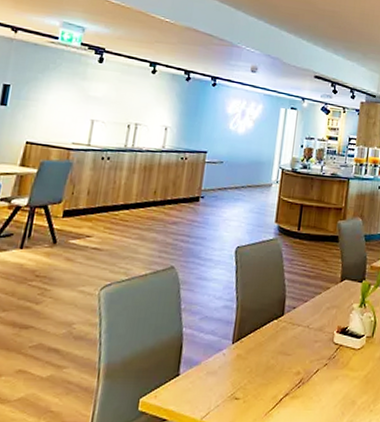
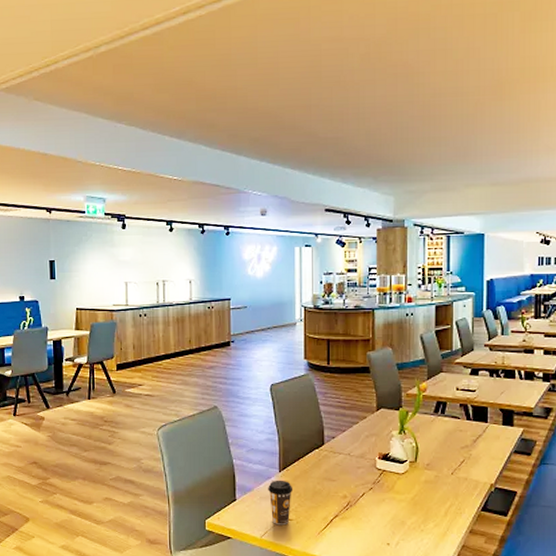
coffee cup: none [216,352,245,405] -> present [268,480,294,526]

